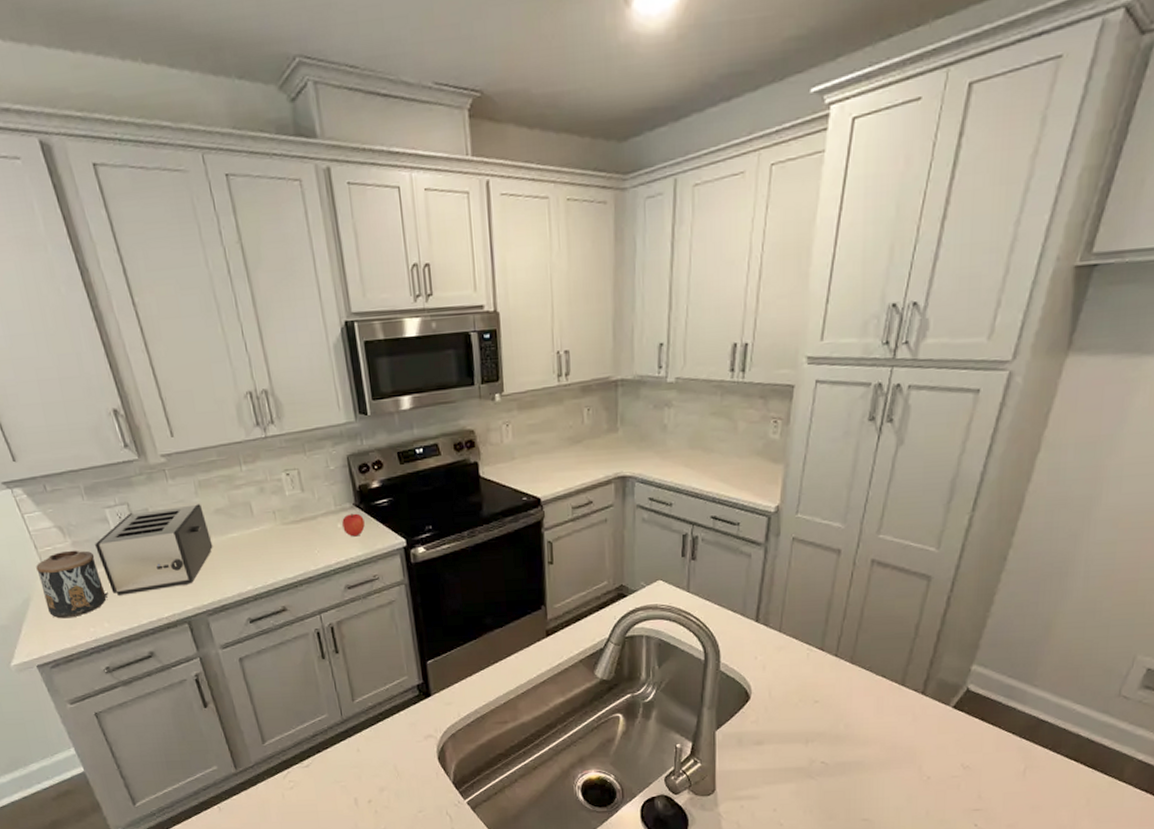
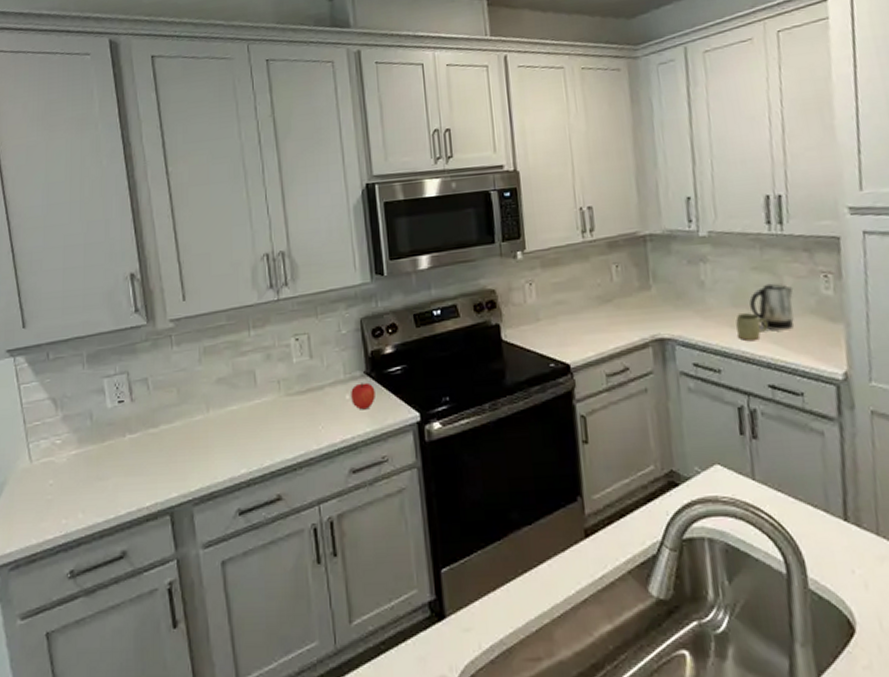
canister: present [36,550,108,619] -> none [20,425,89,508]
toaster: present [95,504,213,596] -> none [86,373,209,480]
mug: none [691,454,717,479] -> present [736,313,768,342]
kettle: none [705,427,745,470] -> present [749,283,794,331]

